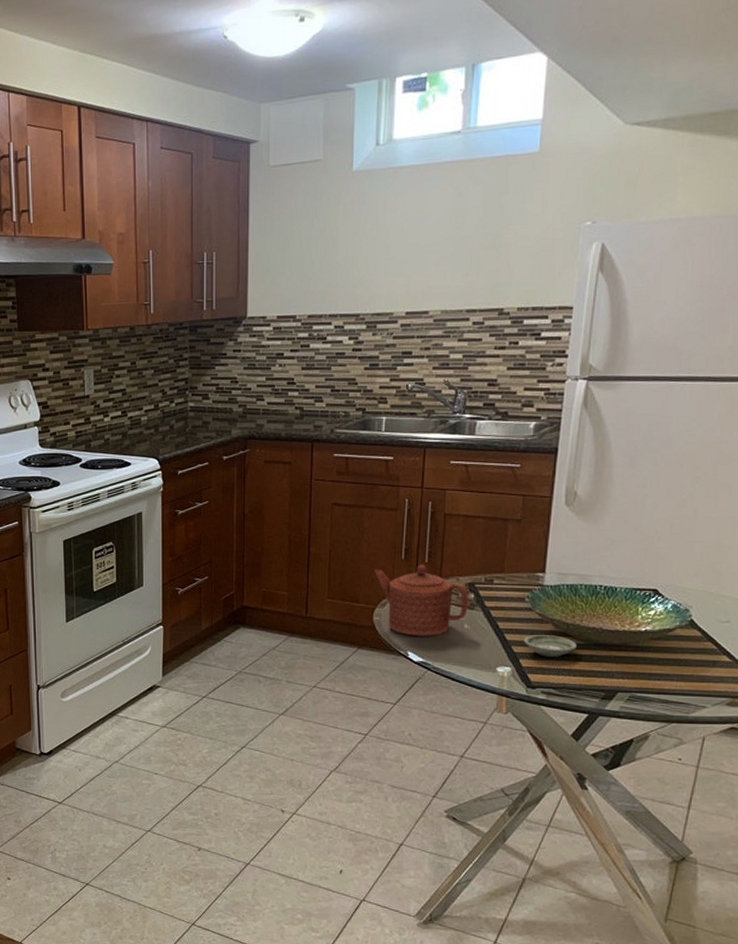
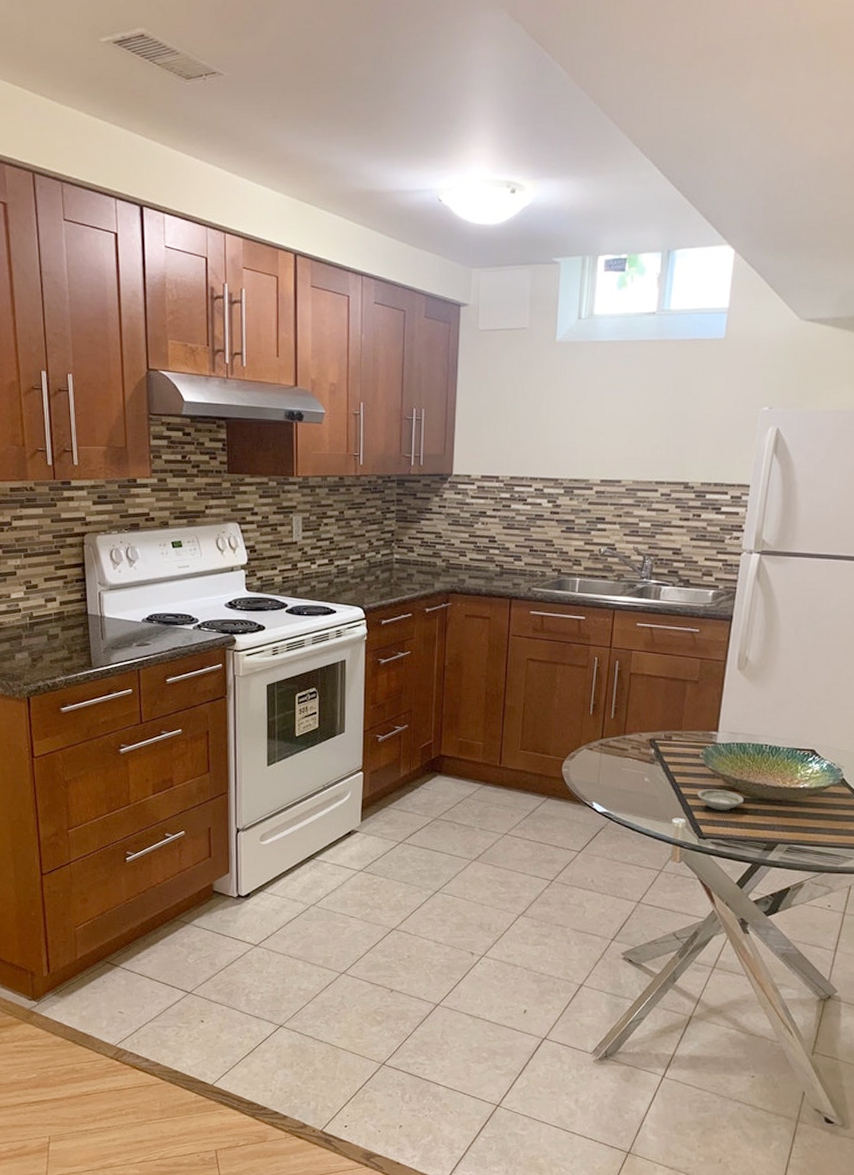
teapot: present [374,564,469,636] -> none [564,719,650,788]

